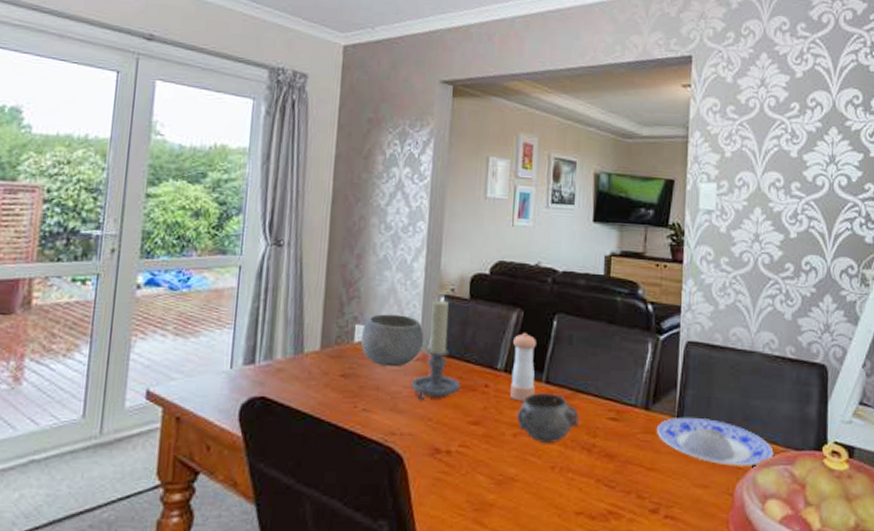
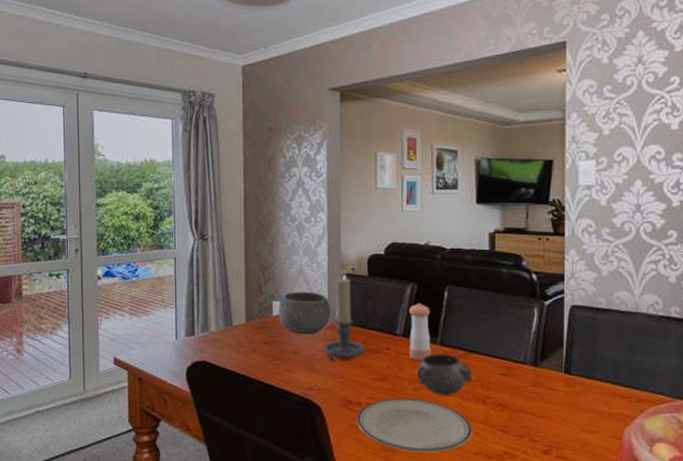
plate: none [443,445,575,513] -> present [356,398,472,453]
plate: present [657,417,774,466] -> none [546,372,661,414]

